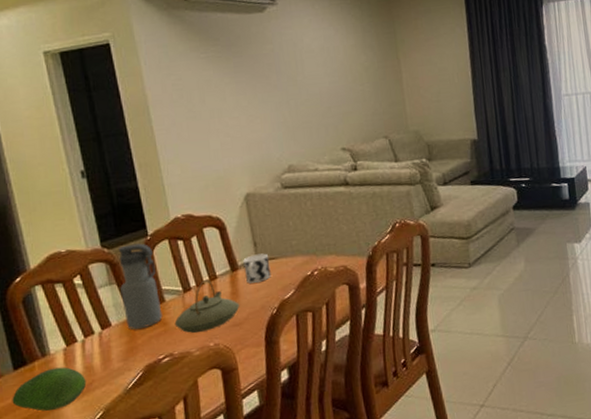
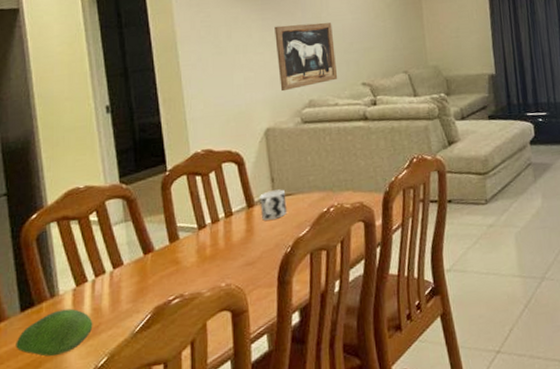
water bottle: present [118,243,163,330] -> none [135,178,176,269]
teapot: present [174,279,240,333] -> none [187,215,254,273]
wall art: none [249,86,317,157] -> present [274,22,338,92]

